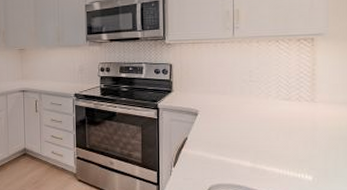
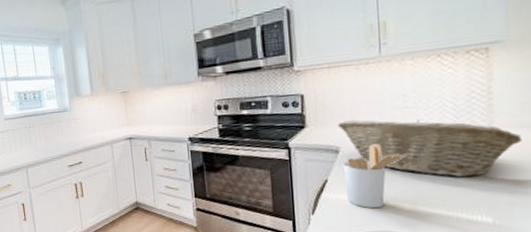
fruit basket: none [197,88,336,142] -> present [337,119,523,178]
utensil holder: none [200,110,252,164] -> present [343,144,409,209]

